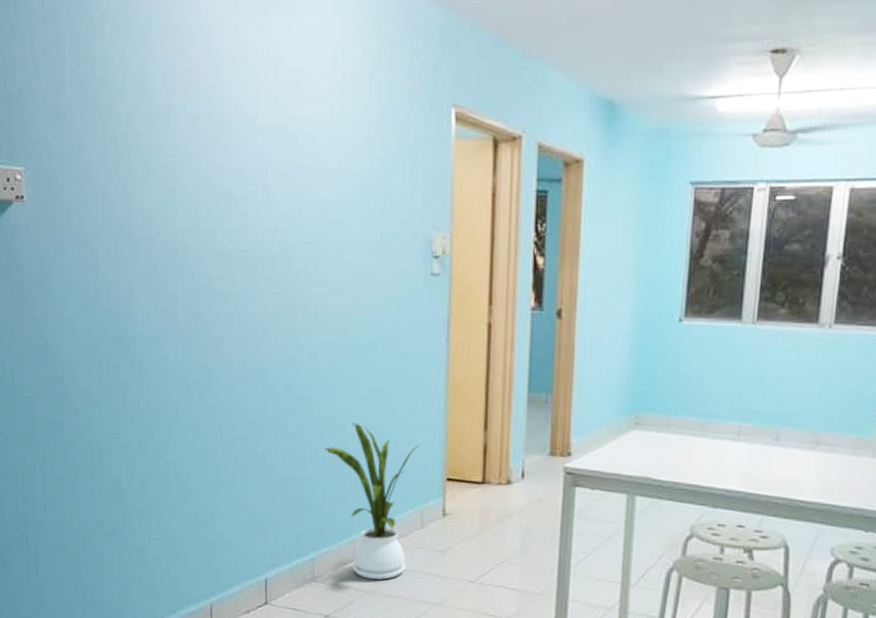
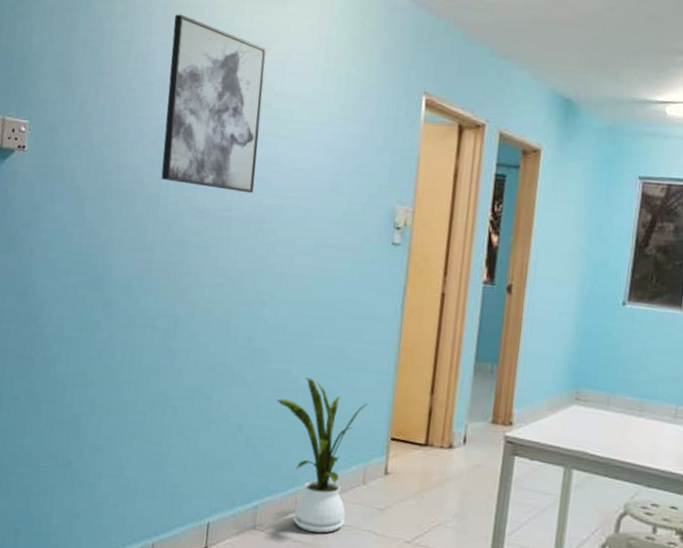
wall art: none [171,34,278,231] -> present [161,14,267,194]

